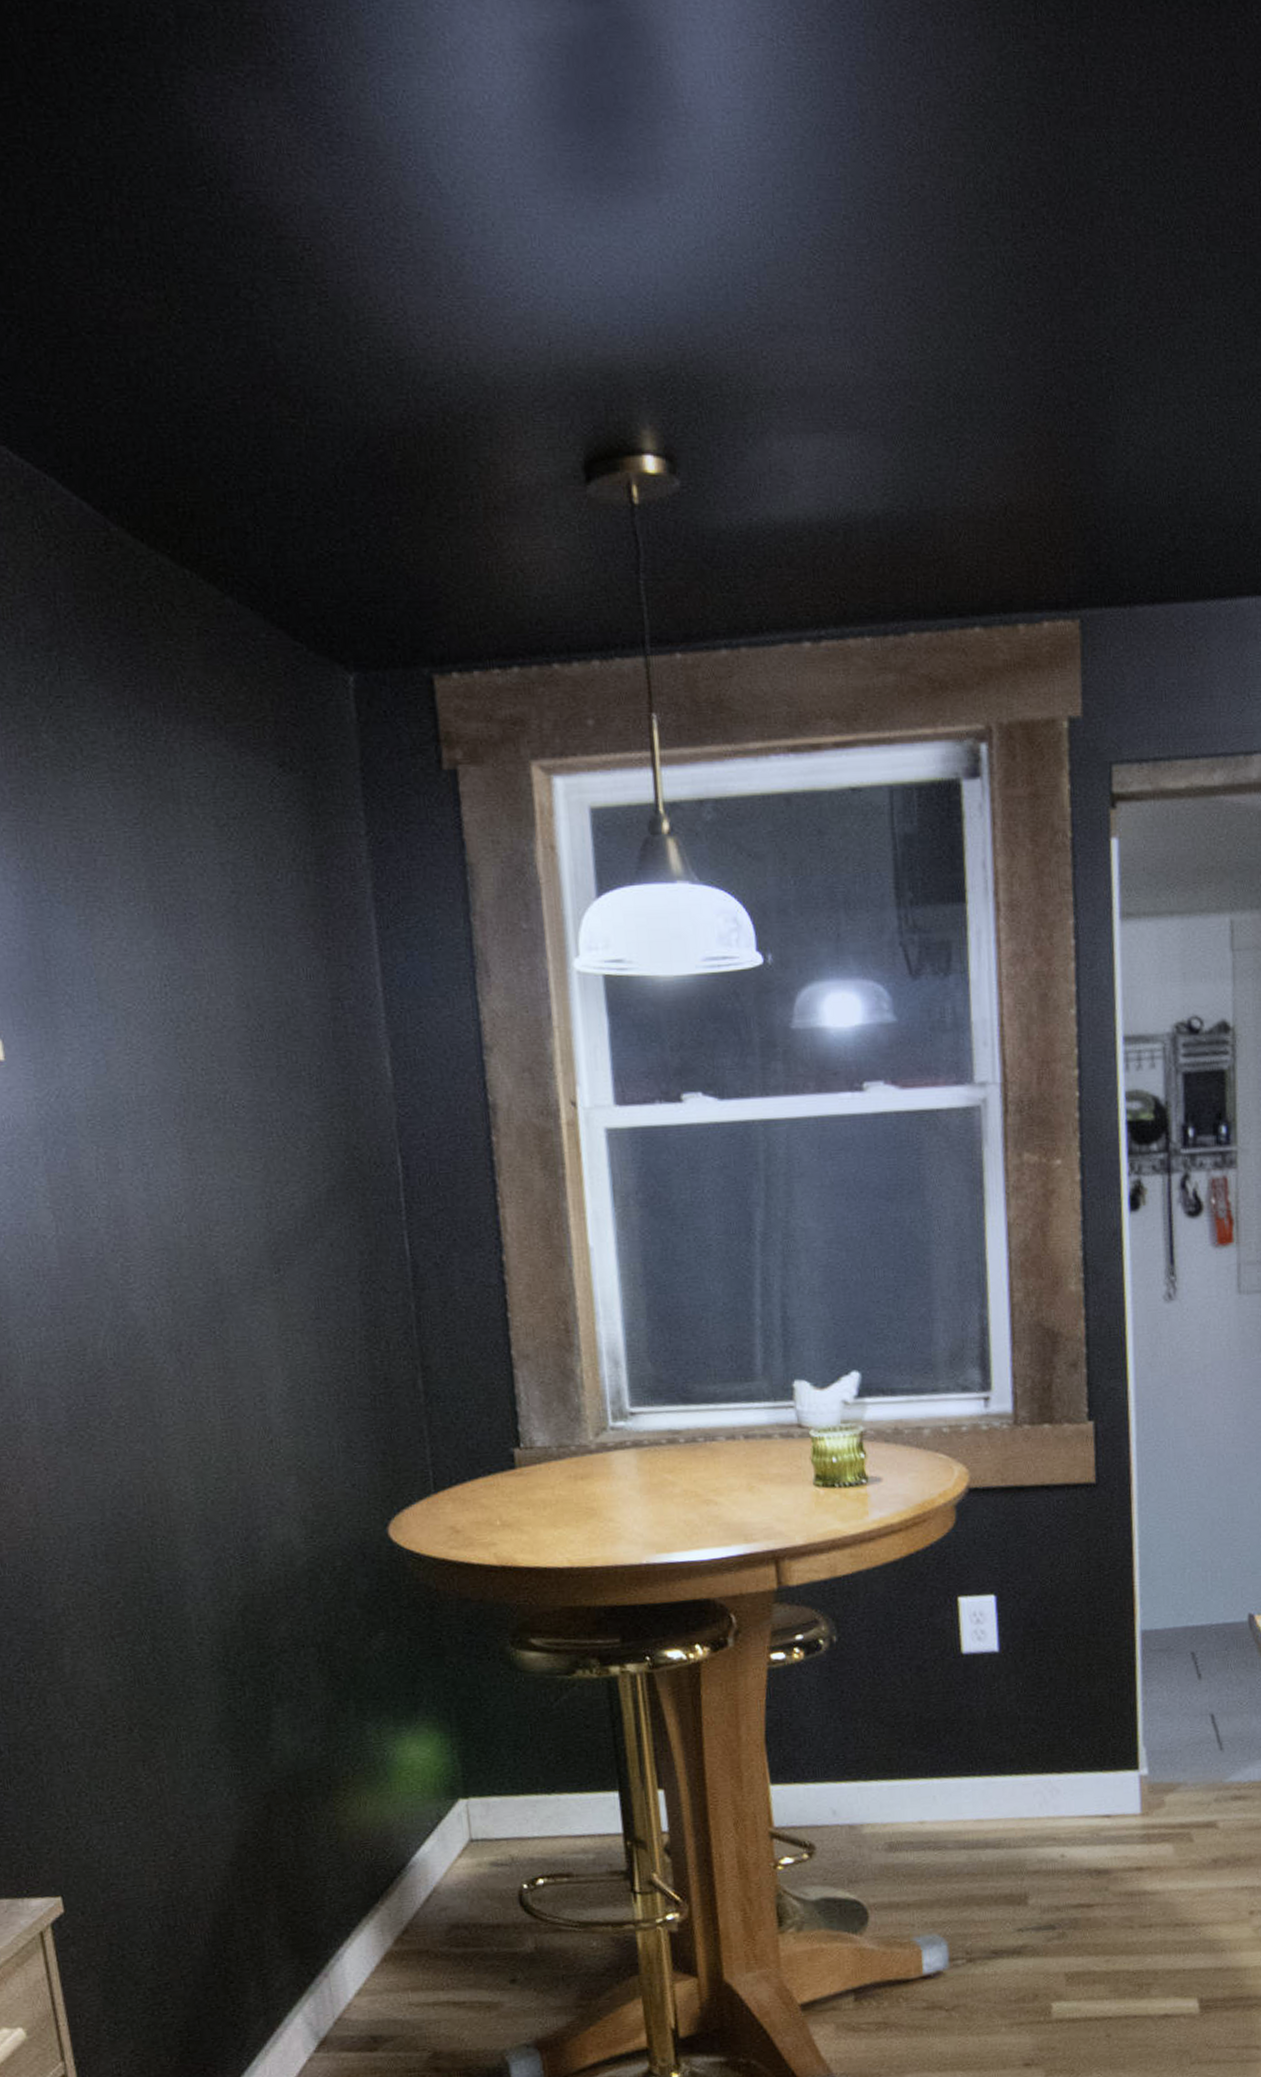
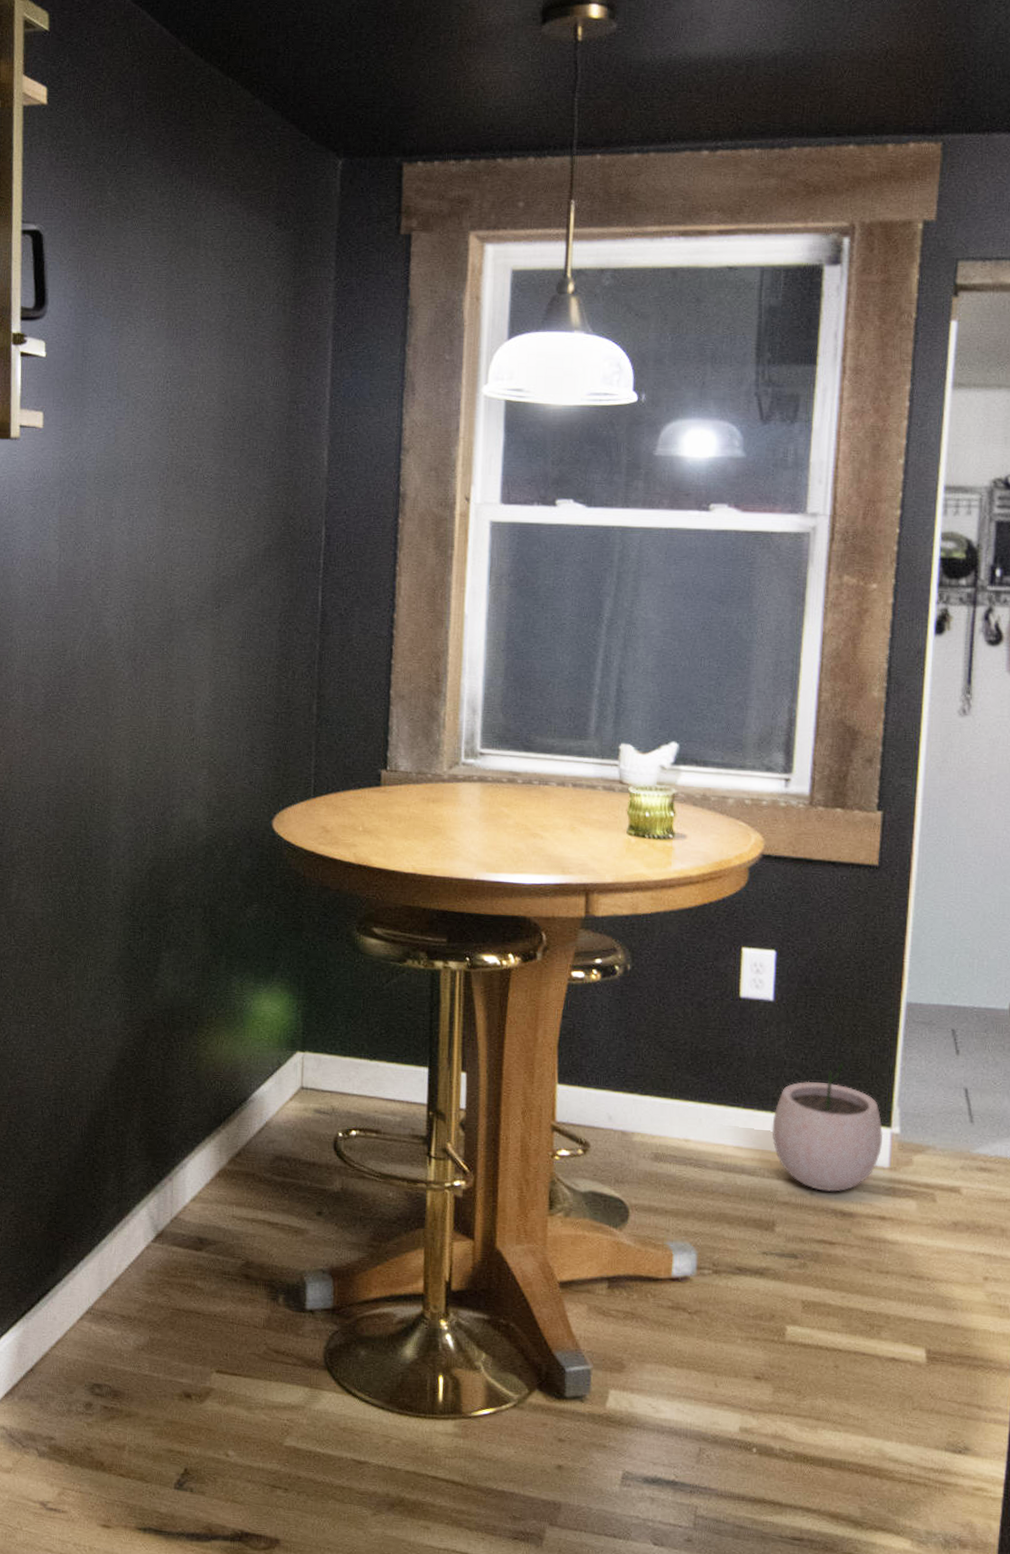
plant pot: none [1012,1706,1132,1852] -> present [772,1061,884,1192]

